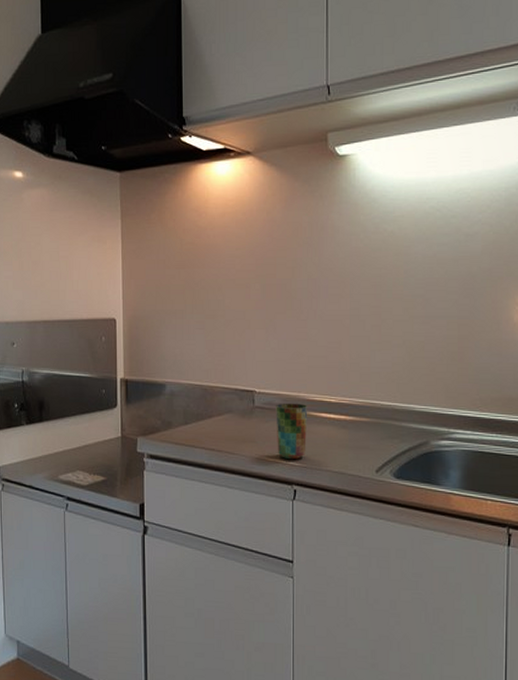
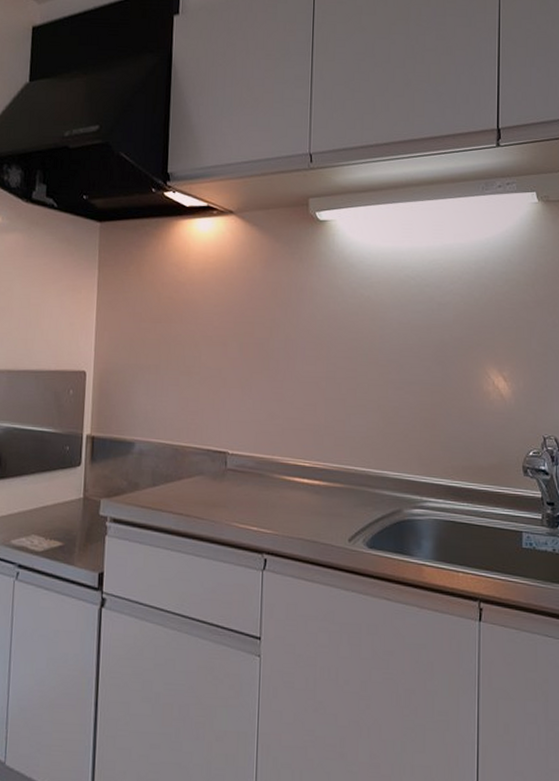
cup: present [276,403,308,459] -> none [248,466,282,526]

